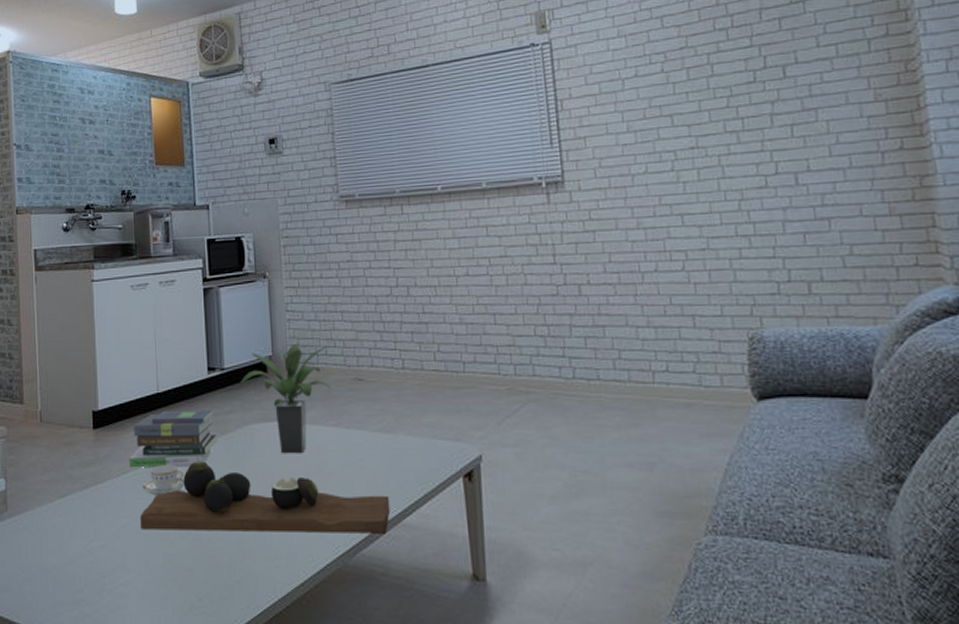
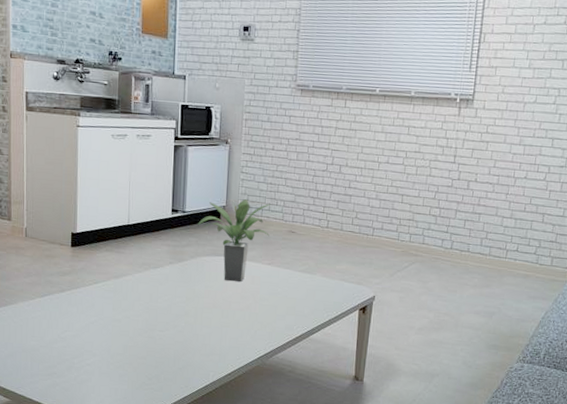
books: present [129,409,218,468] -> none [100,238,175,283]
decorative tray: present [140,461,390,534] -> none [106,279,303,344]
teacup: present [142,464,185,495] -> none [110,279,145,303]

